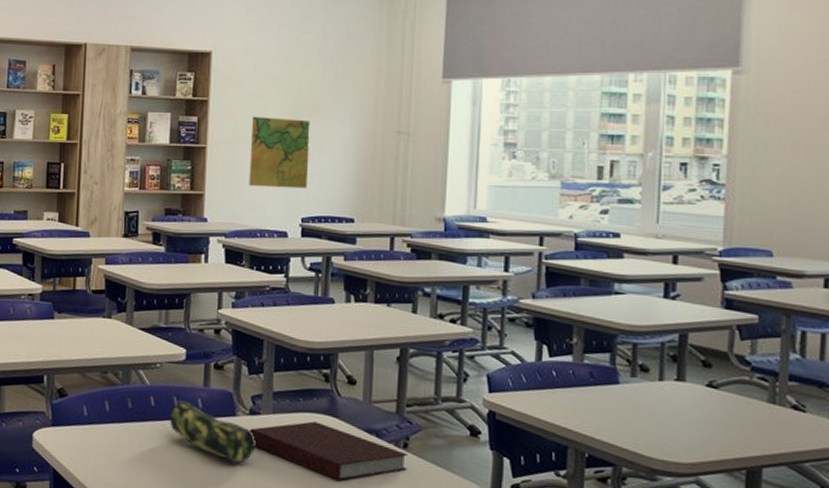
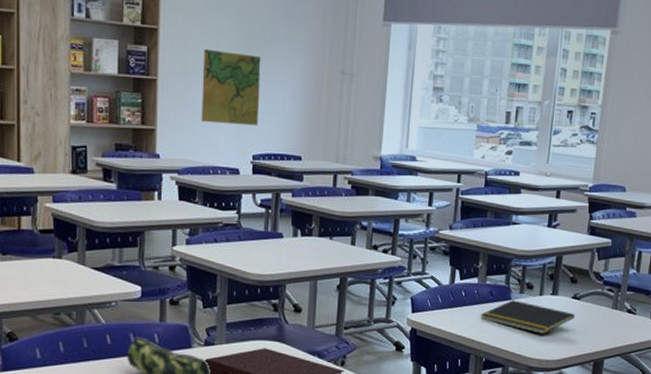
notepad: none [579,384,713,429] -> present [481,300,575,334]

